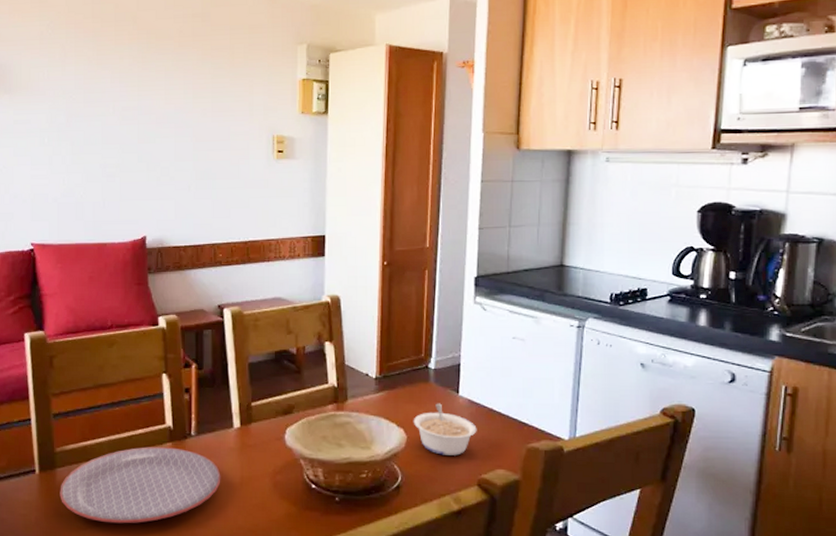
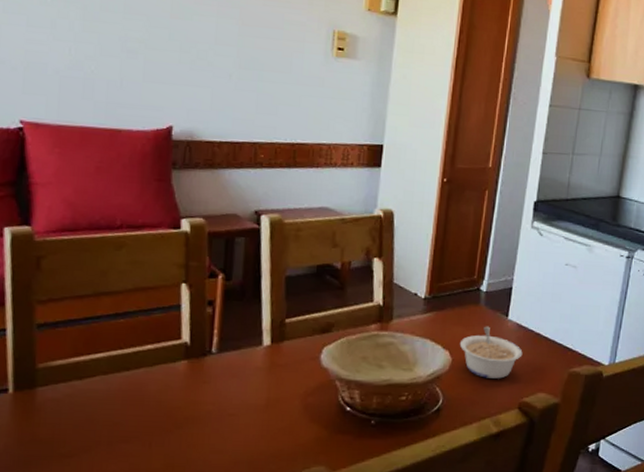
plate: present [60,447,221,524] -> none [39,364,244,450]

